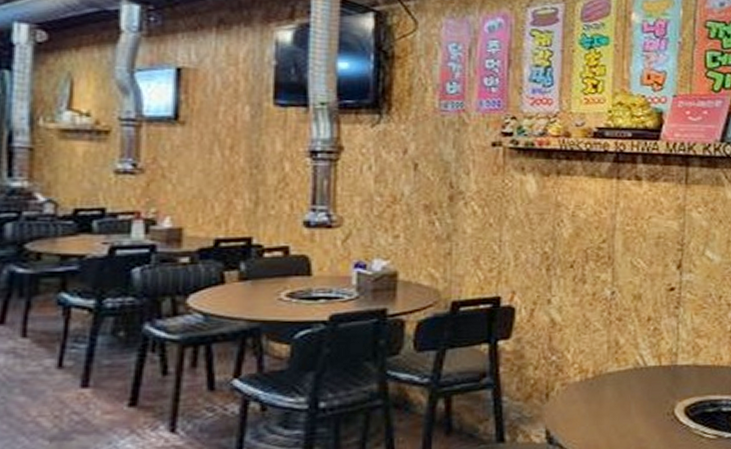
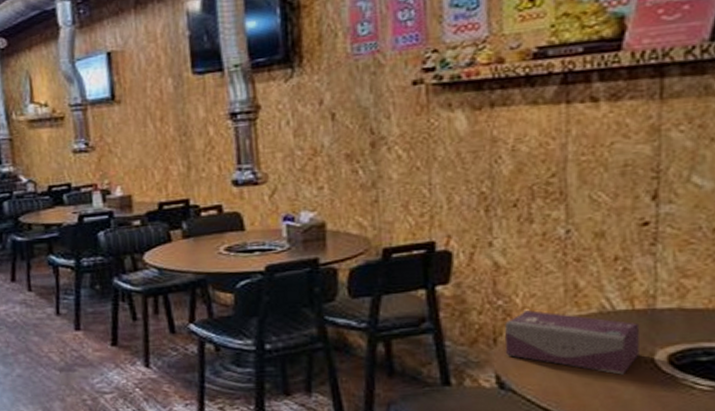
tissue box: none [555,365,665,427] -> present [504,309,640,375]

